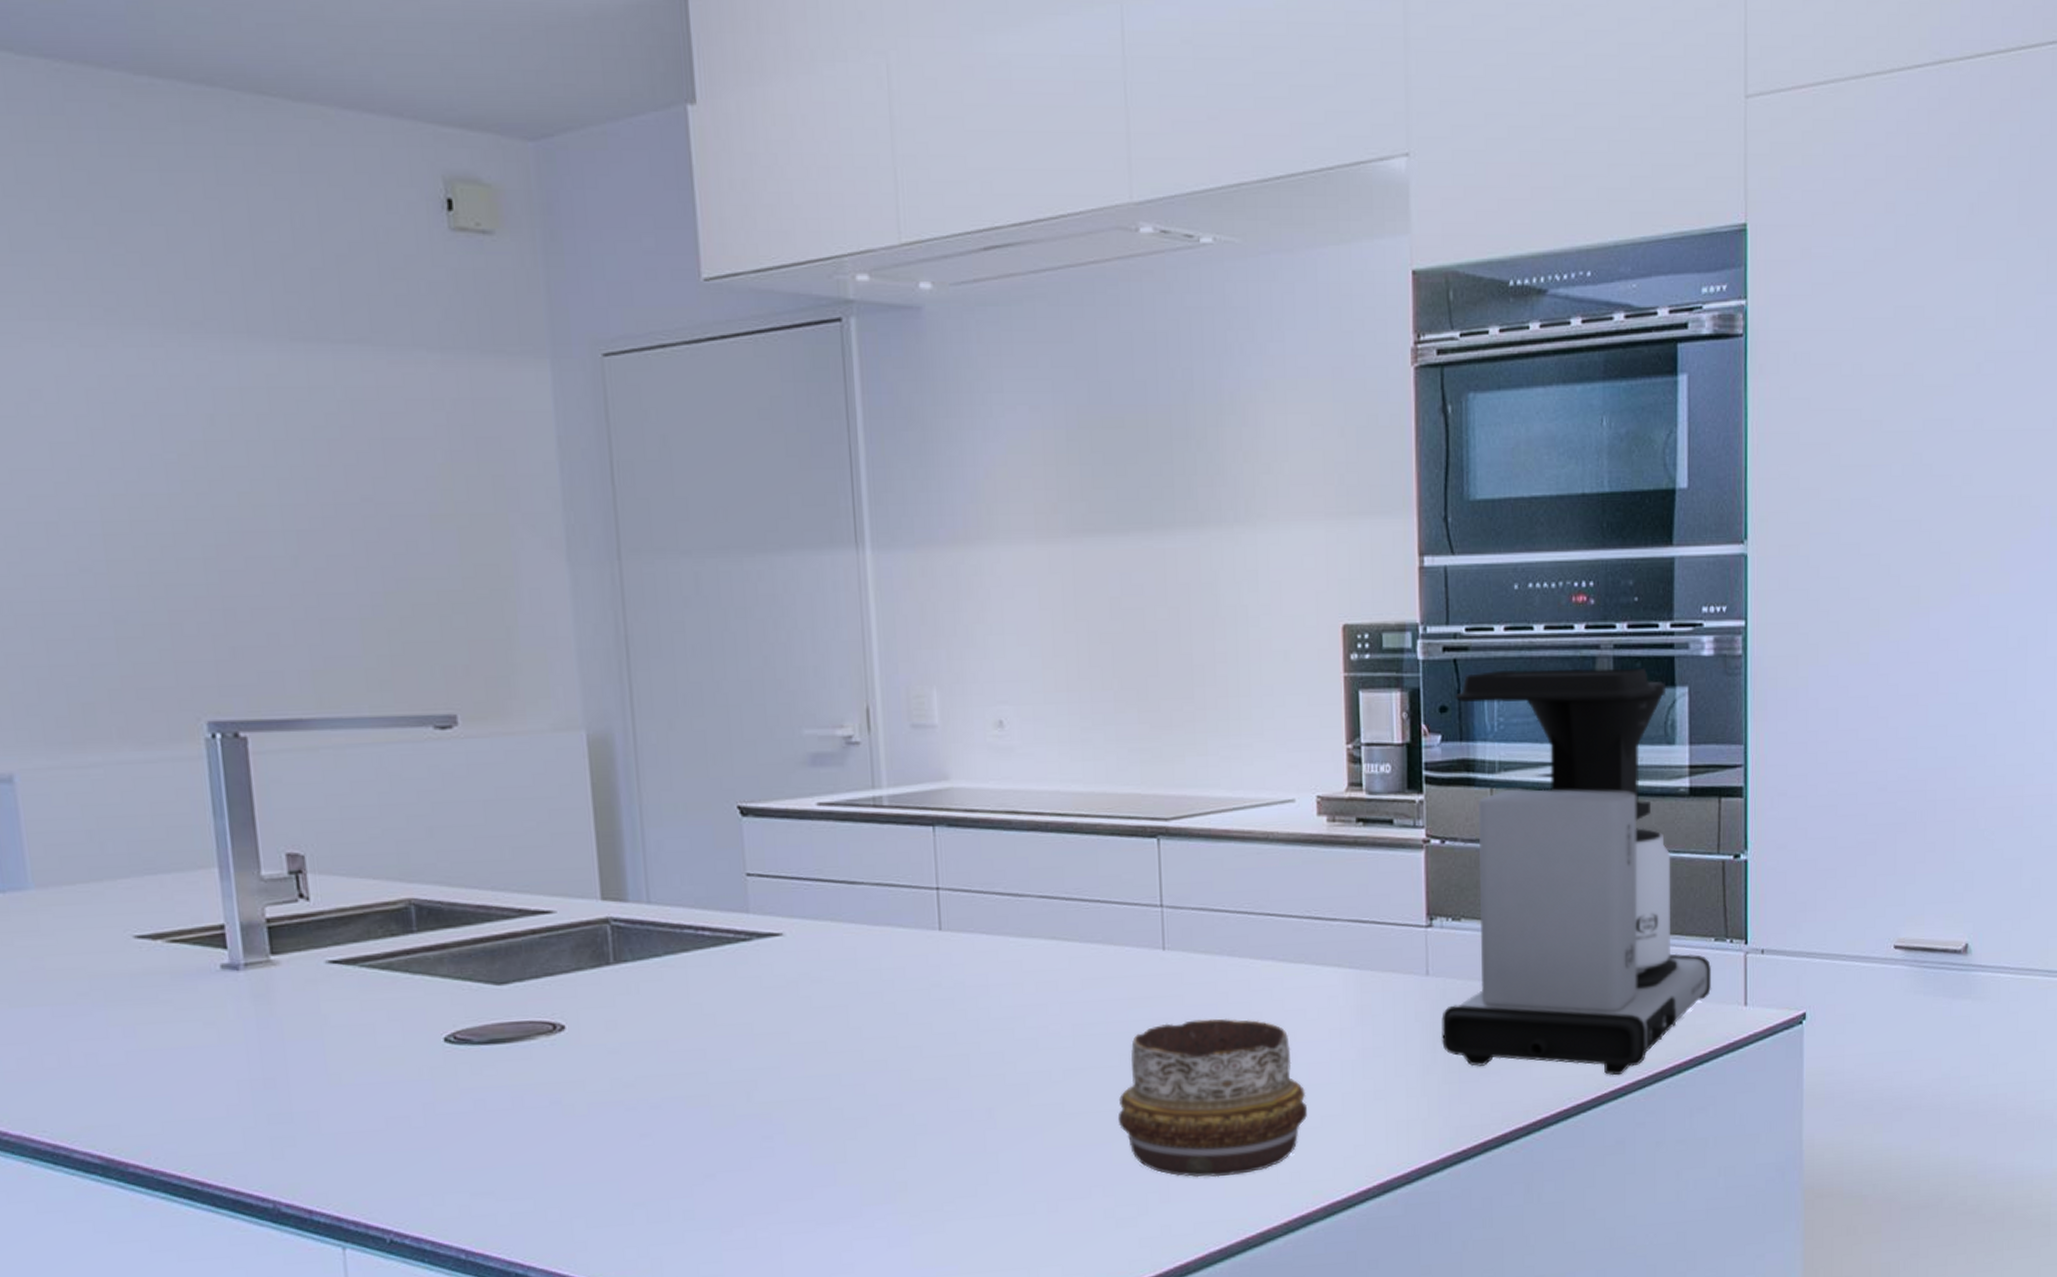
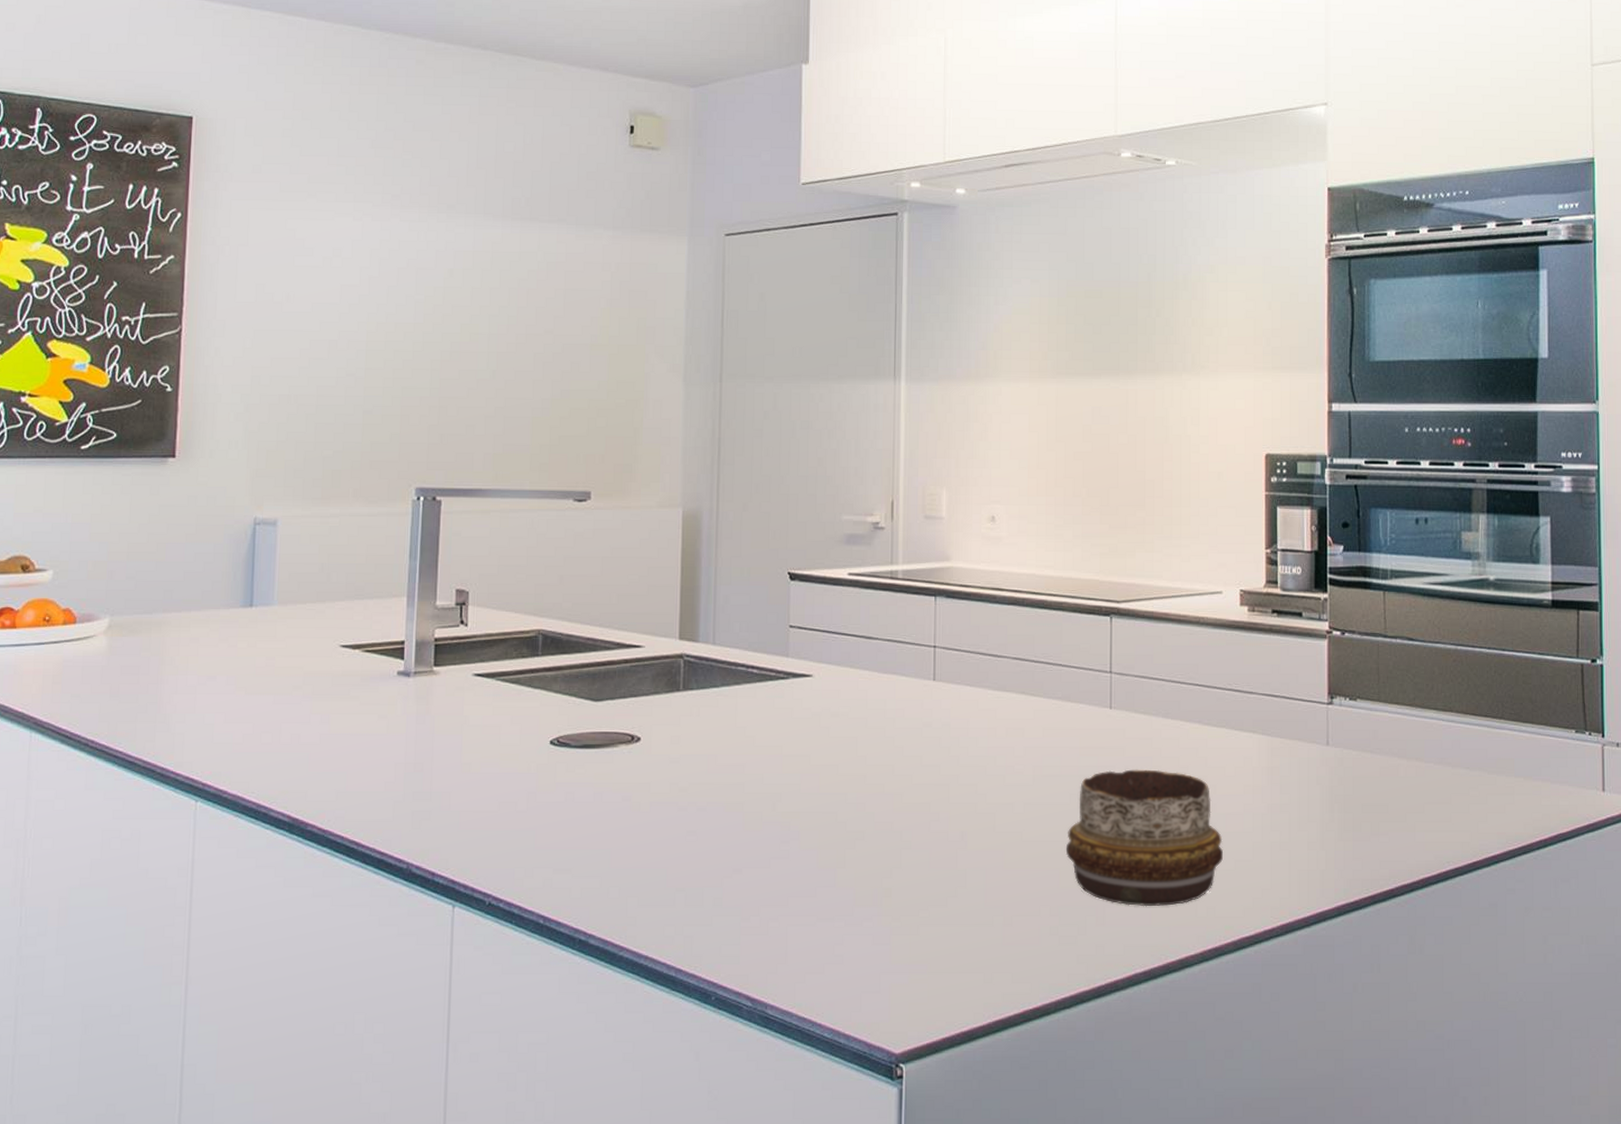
coffee maker: present [1441,667,1712,1076] -> none [1339,495,1574,845]

